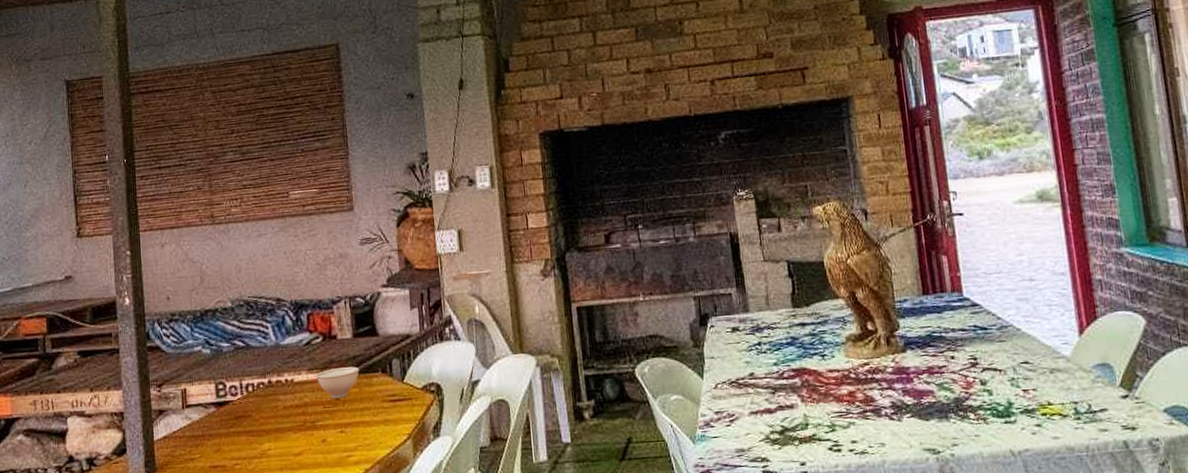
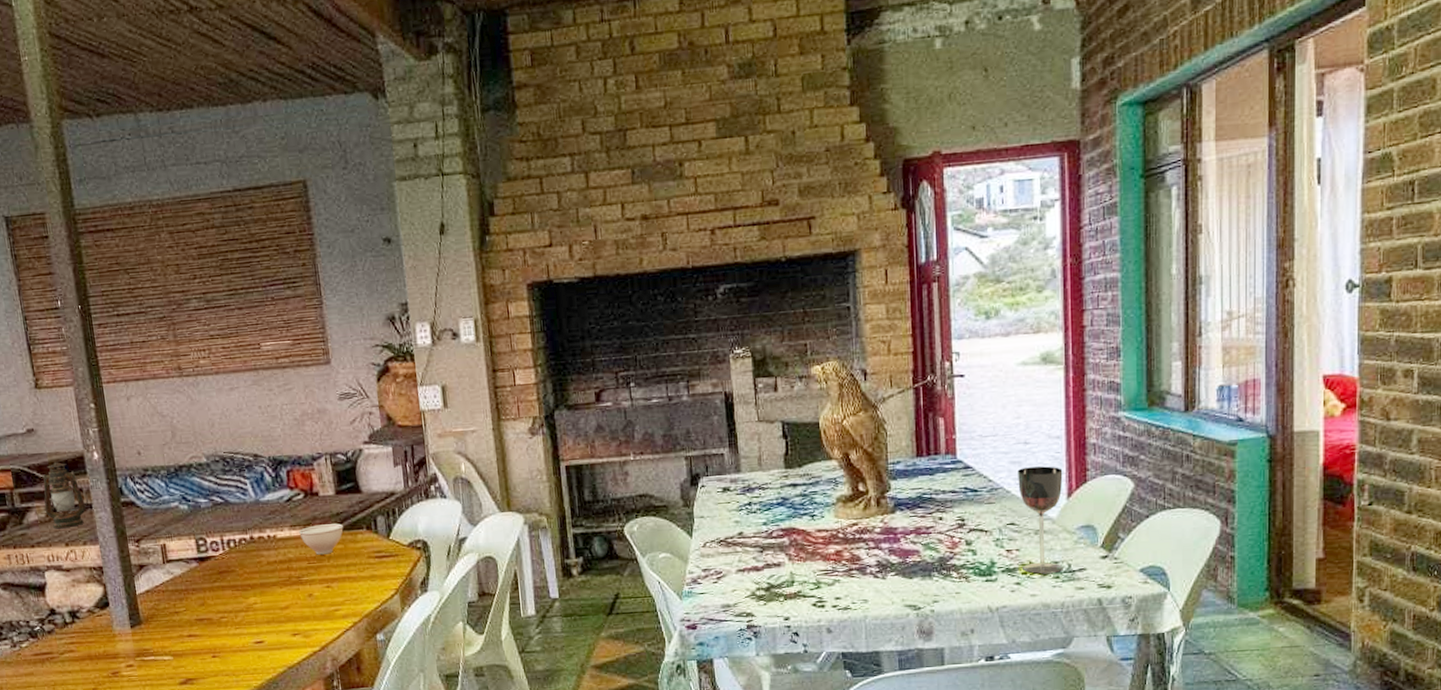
lantern: none [74,308,116,374] -> present [42,463,88,529]
wineglass: none [1025,303,1084,415] -> present [1018,466,1063,574]

